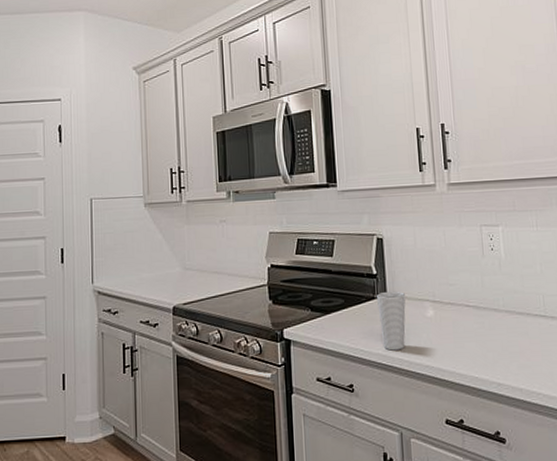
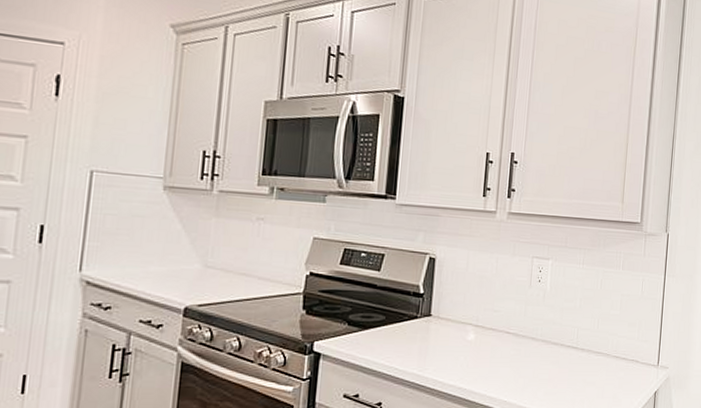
cup: present [377,291,406,351] -> none [419,311,450,371]

